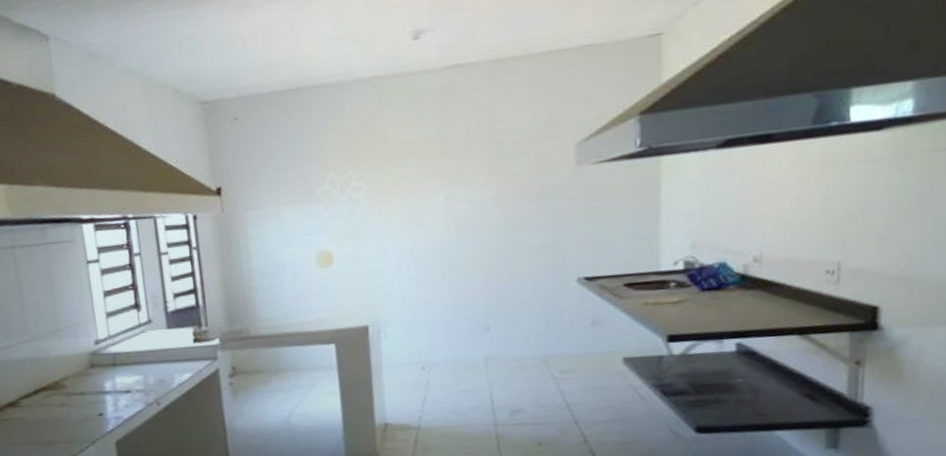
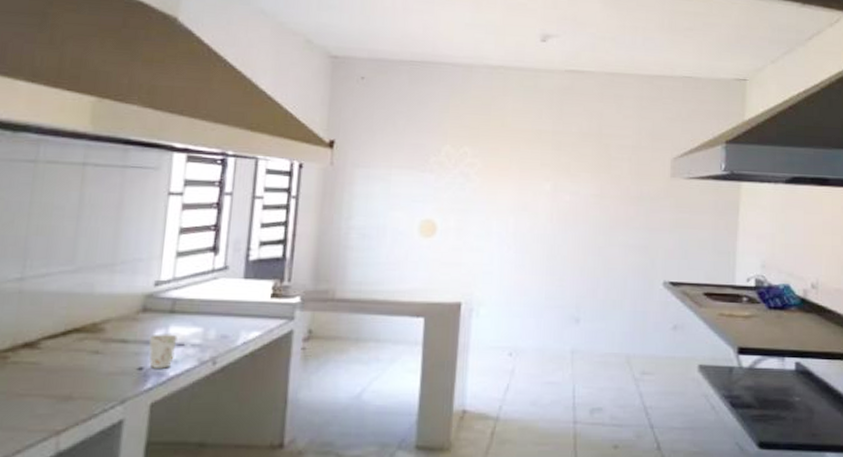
mug: none [101,383,125,414] -> present [148,334,178,369]

